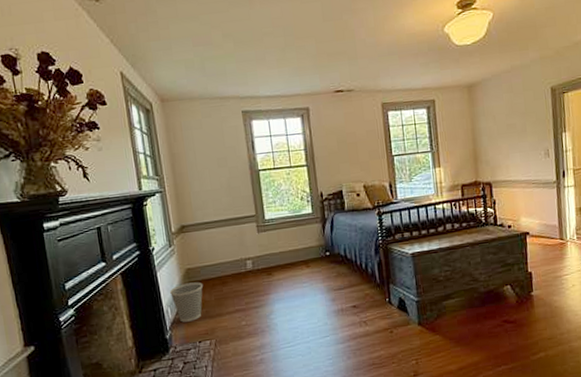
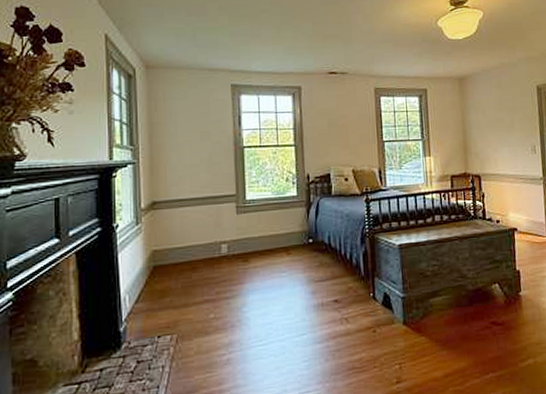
wastebasket: present [170,282,204,322] -> none [131,266,170,313]

